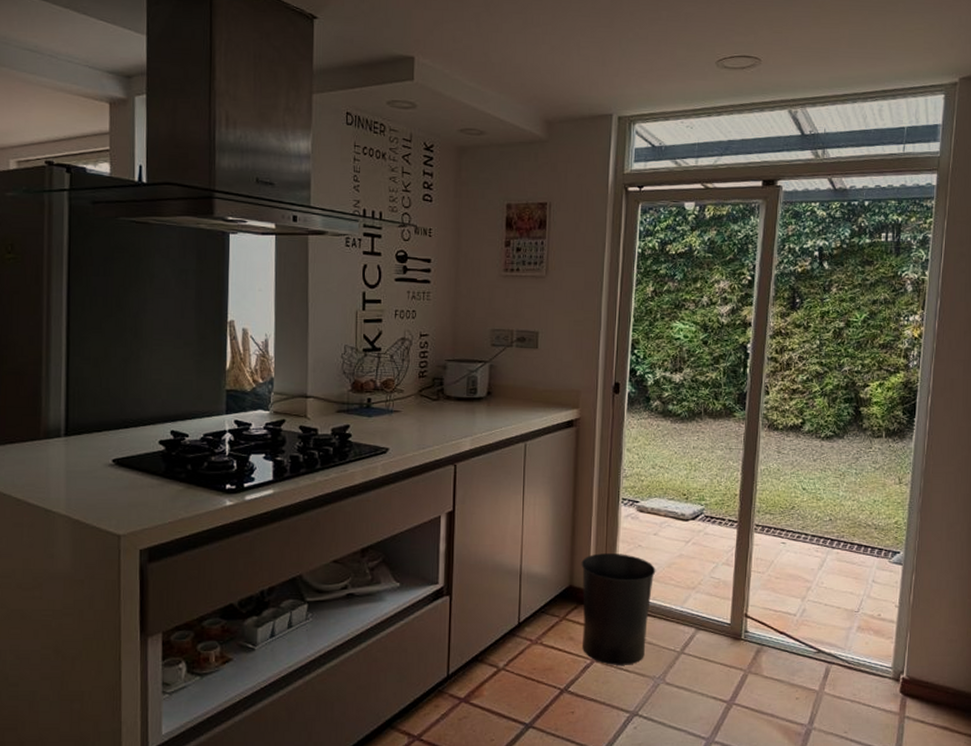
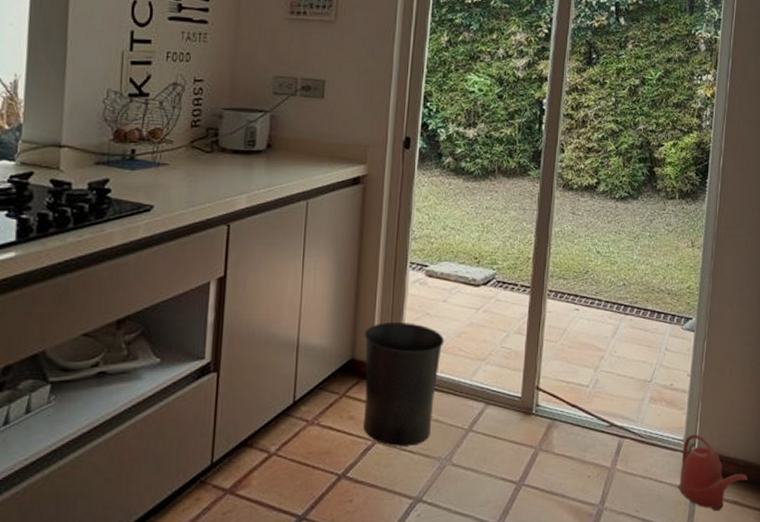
watering can: none [885,662,958,735] -> present [677,434,748,511]

